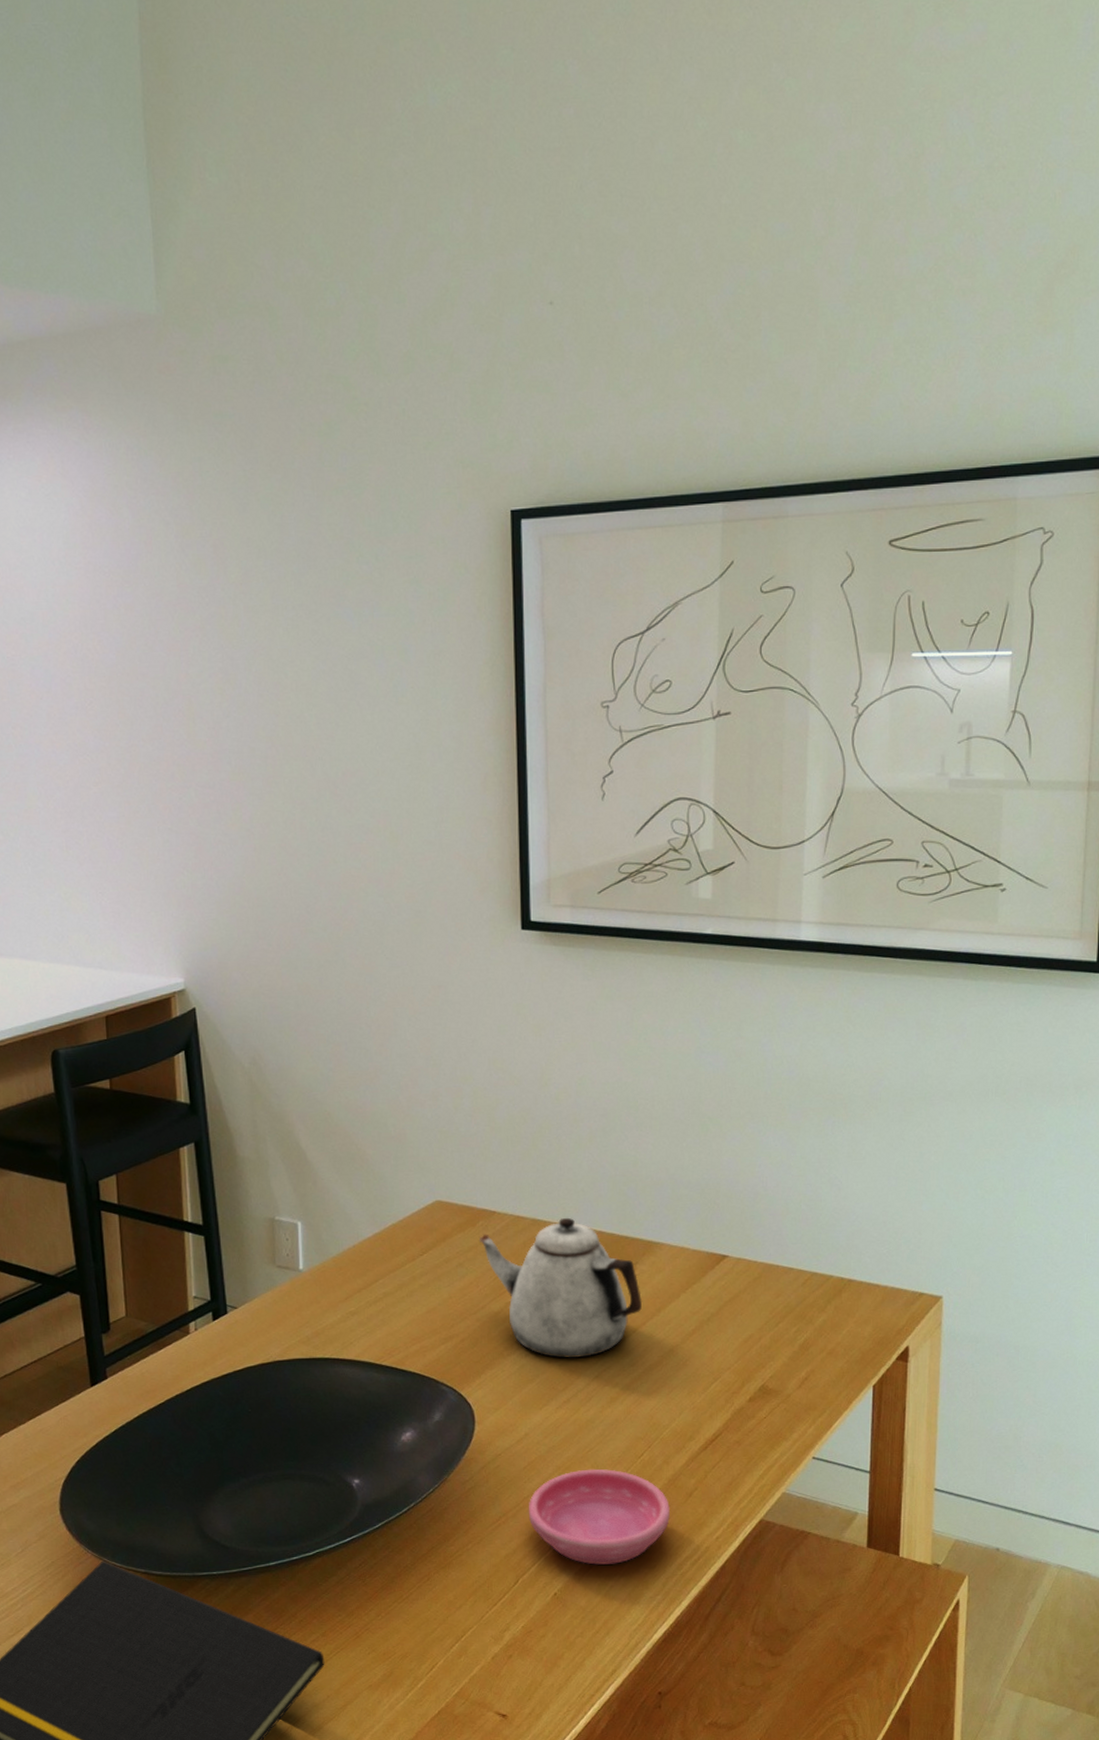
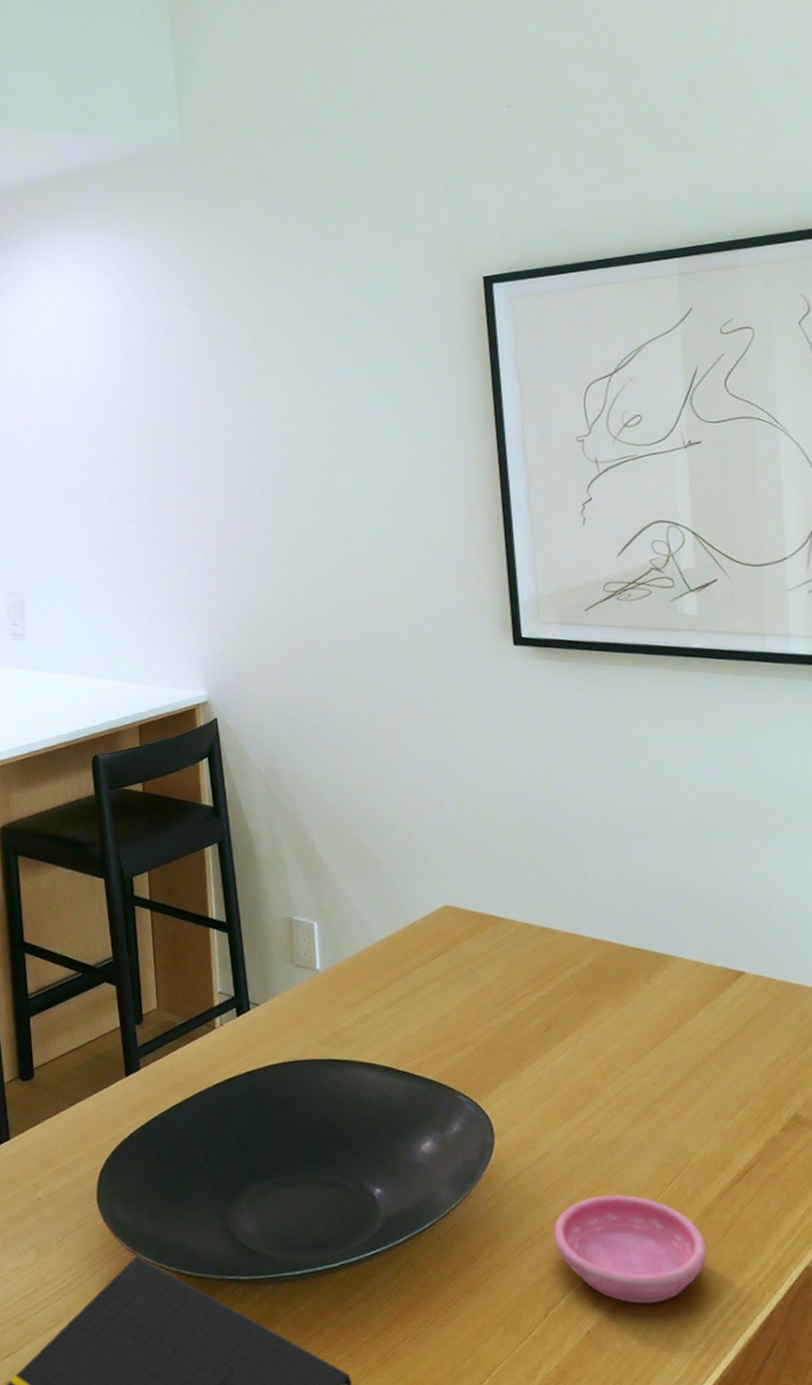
teapot: present [478,1217,643,1359] -> none [488,926,659,1073]

